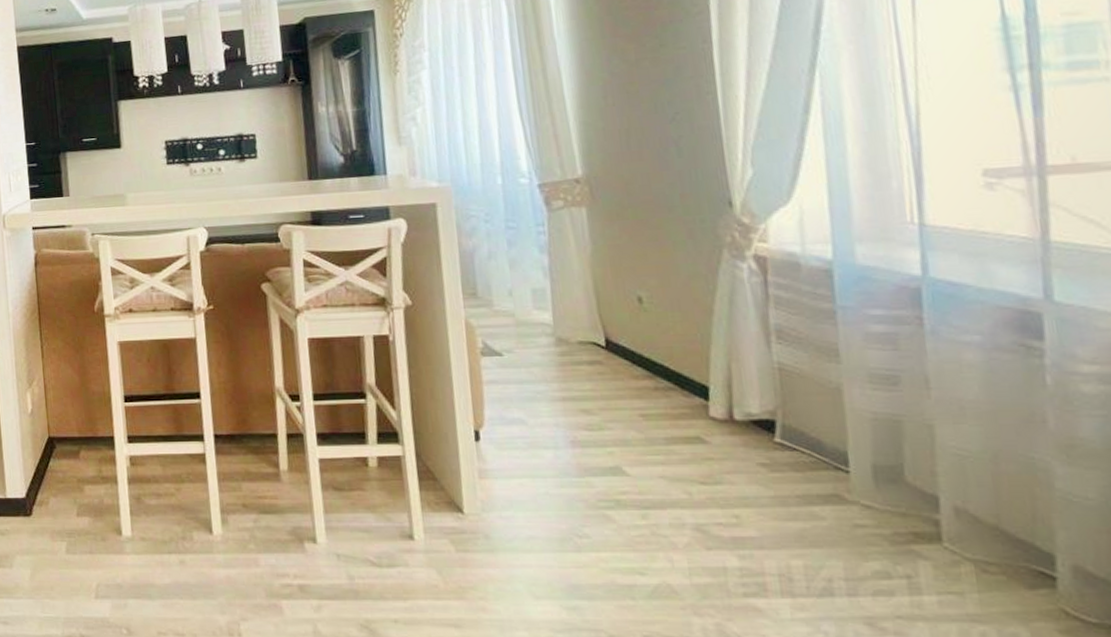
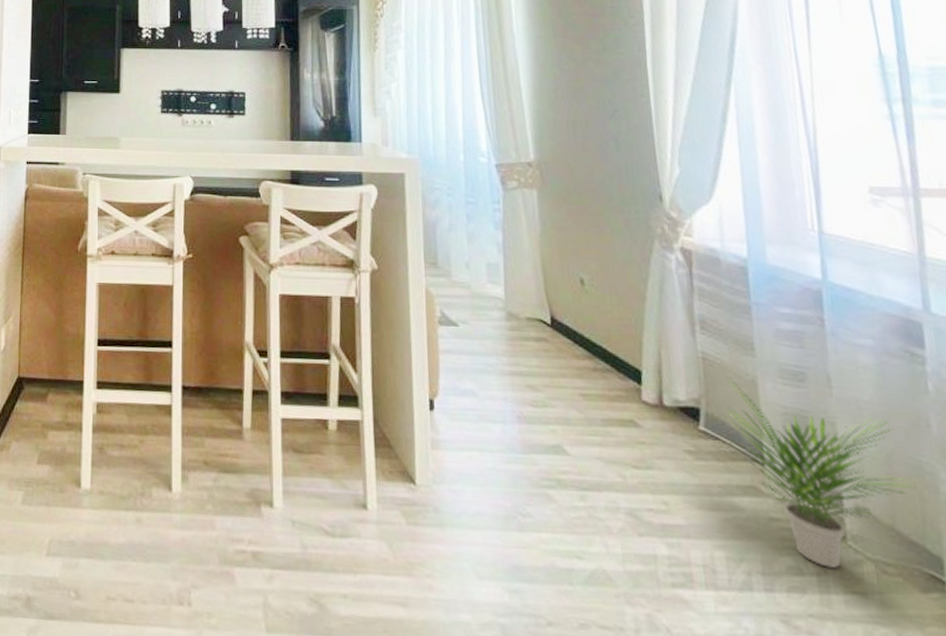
potted plant: none [801,386,1027,572] -> present [722,376,917,570]

